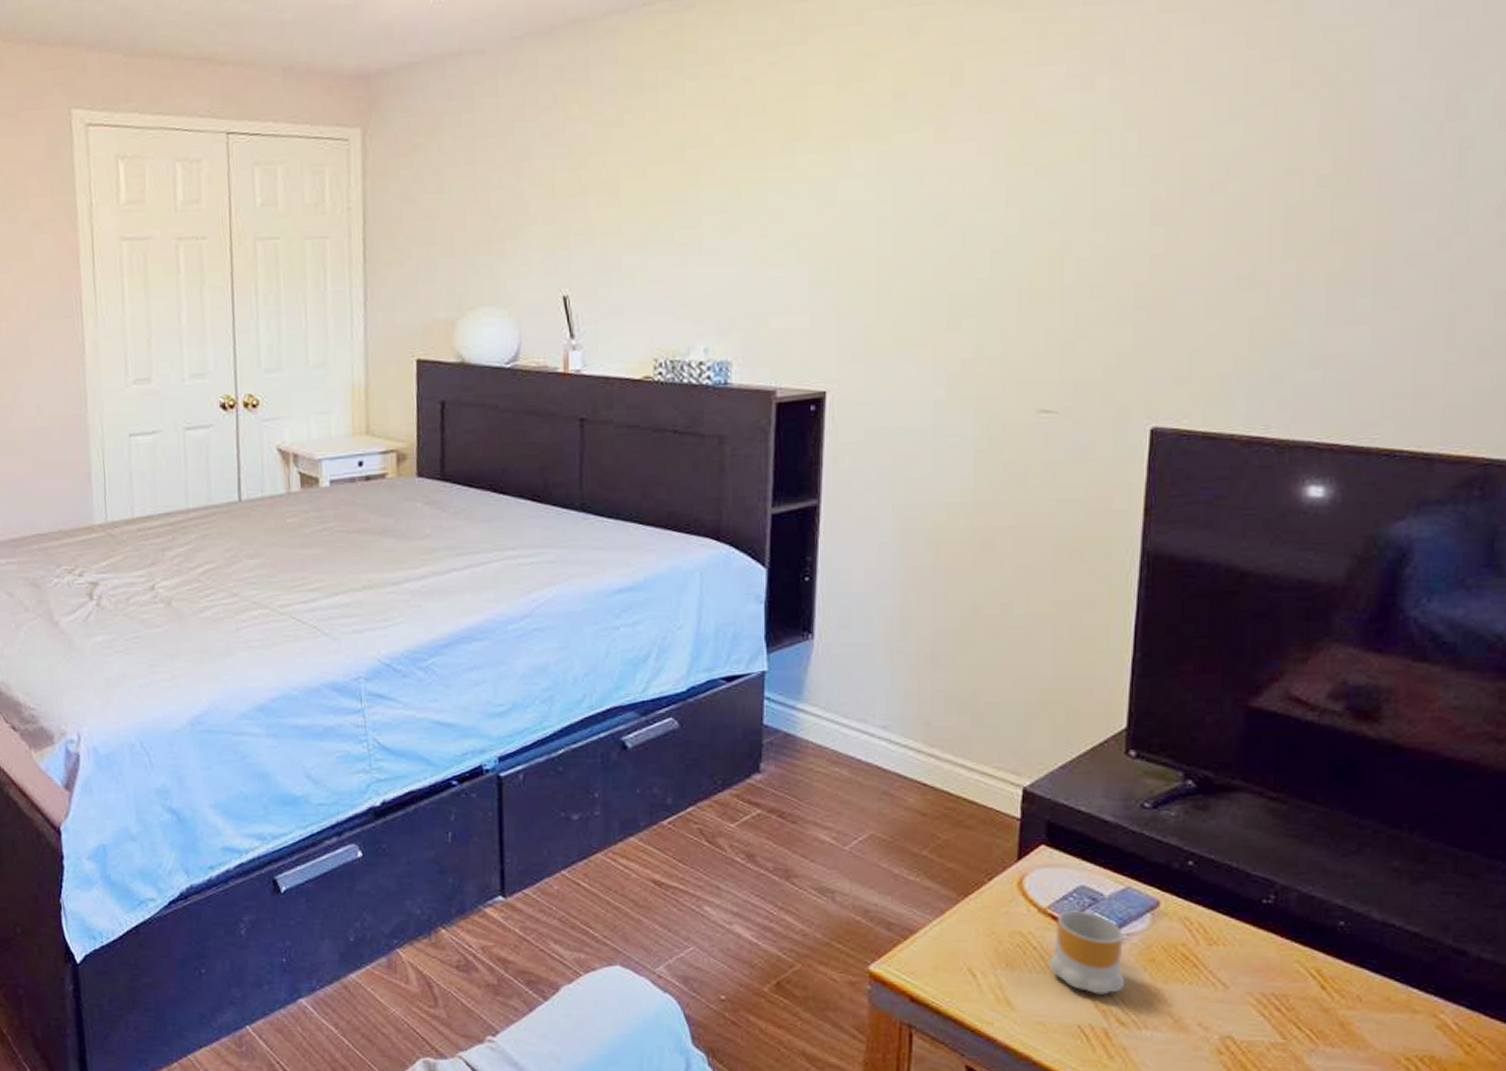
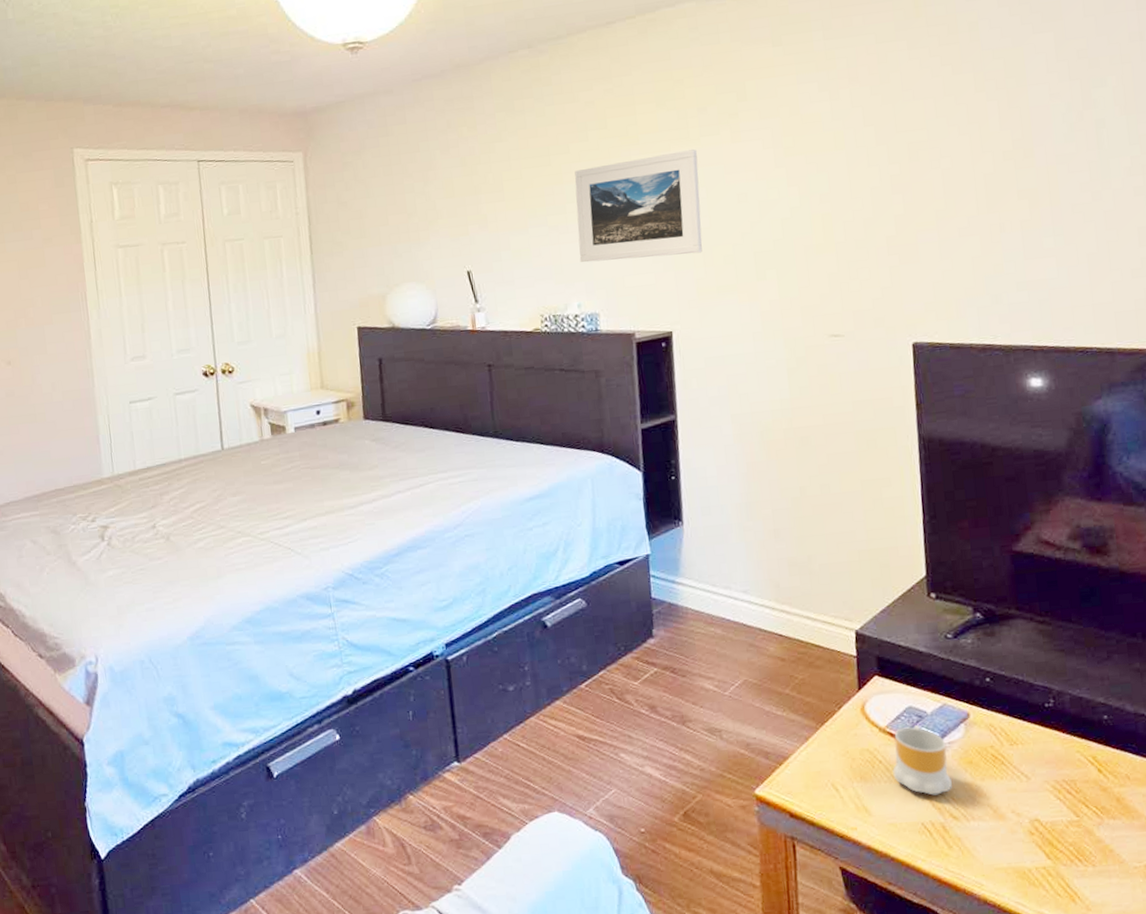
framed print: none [712,150,885,294] -> present [574,149,703,263]

